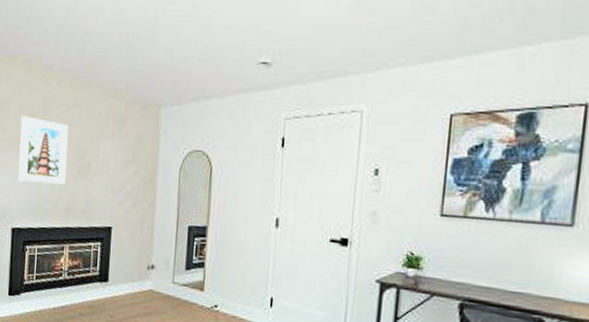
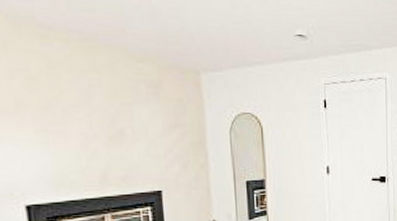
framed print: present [18,116,69,185] -> none [14,80,95,154]

